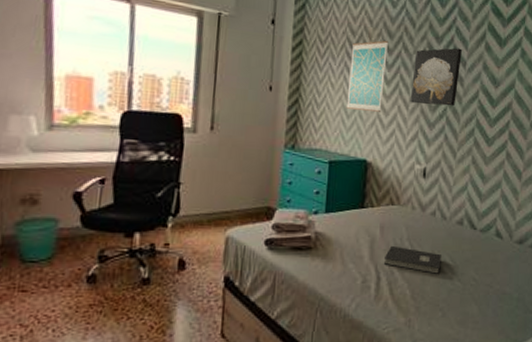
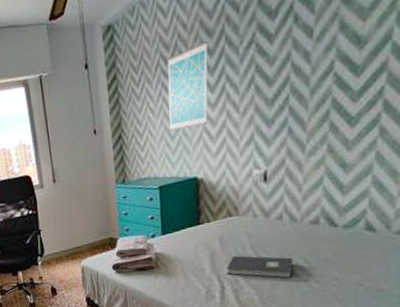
wall art: present [410,47,462,107] -> none [240,14,306,104]

